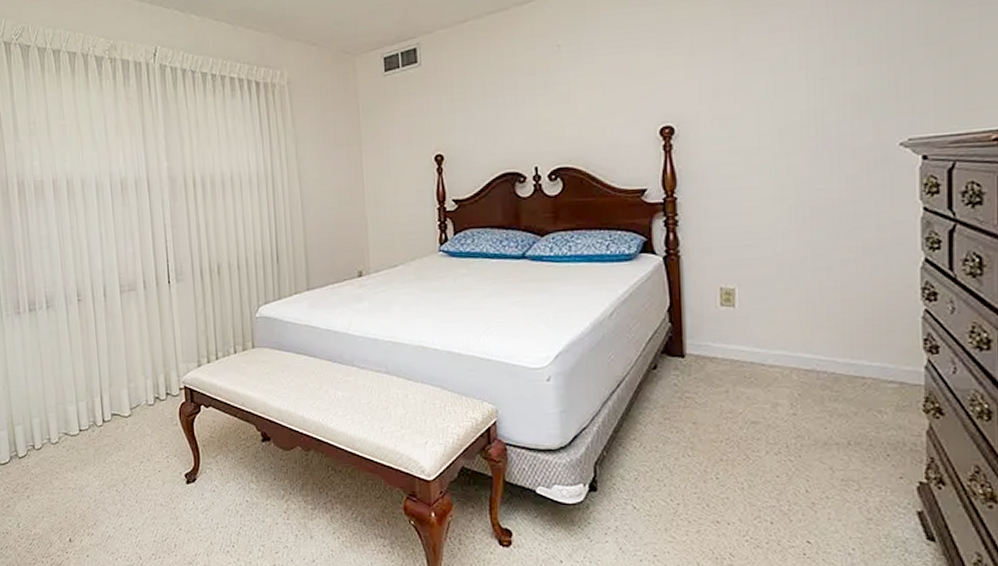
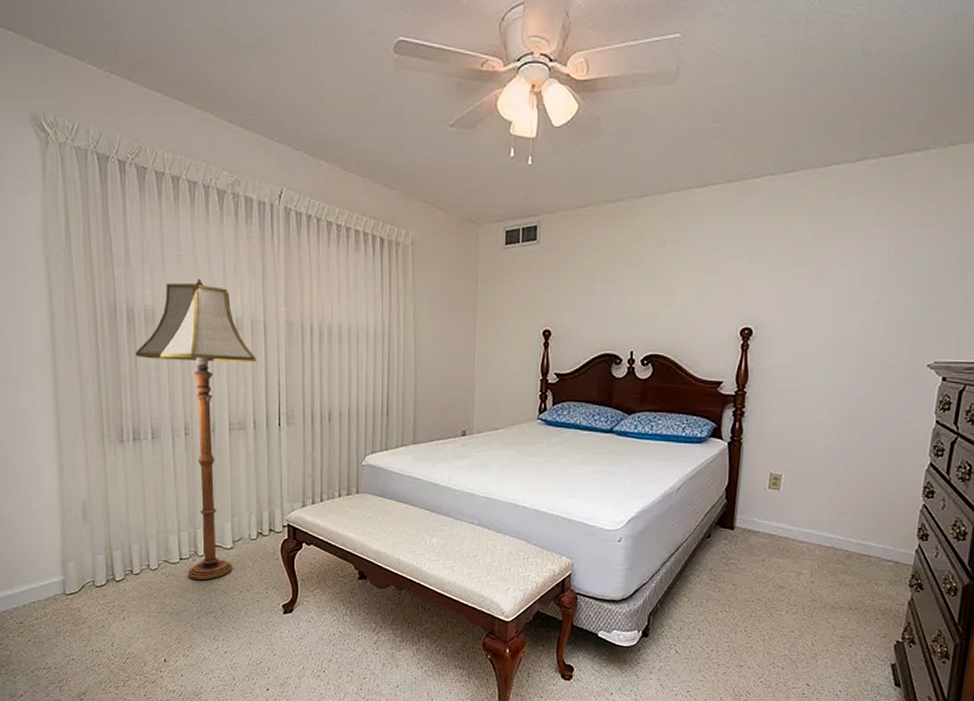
floor lamp: none [27,144,142,452] -> present [136,278,256,581]

